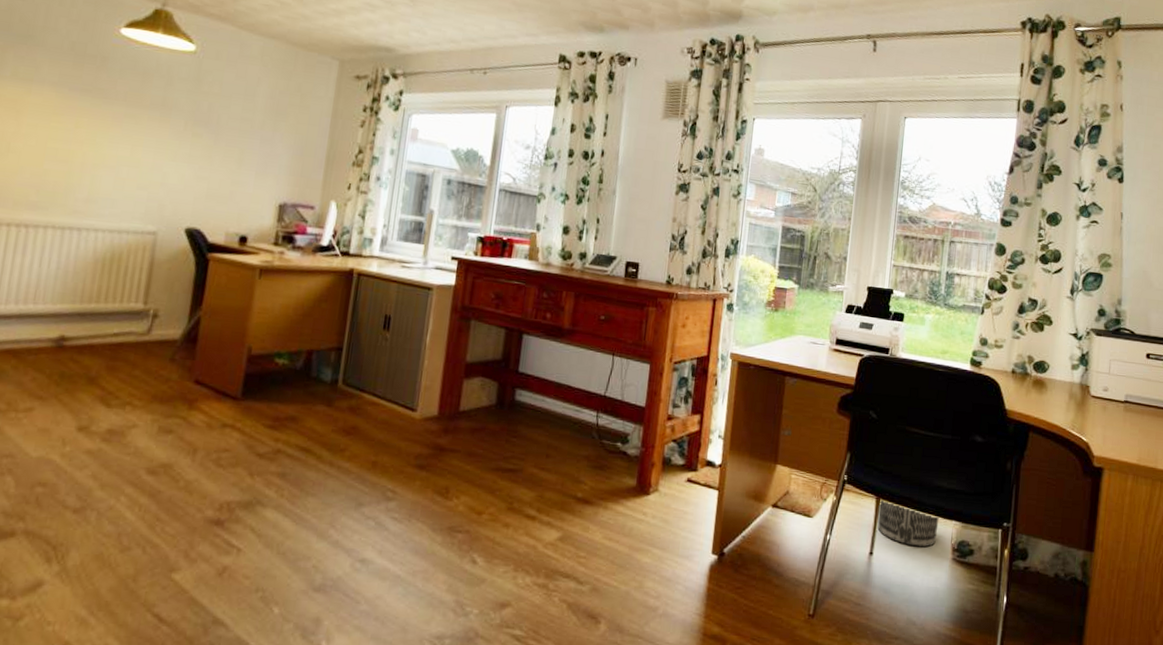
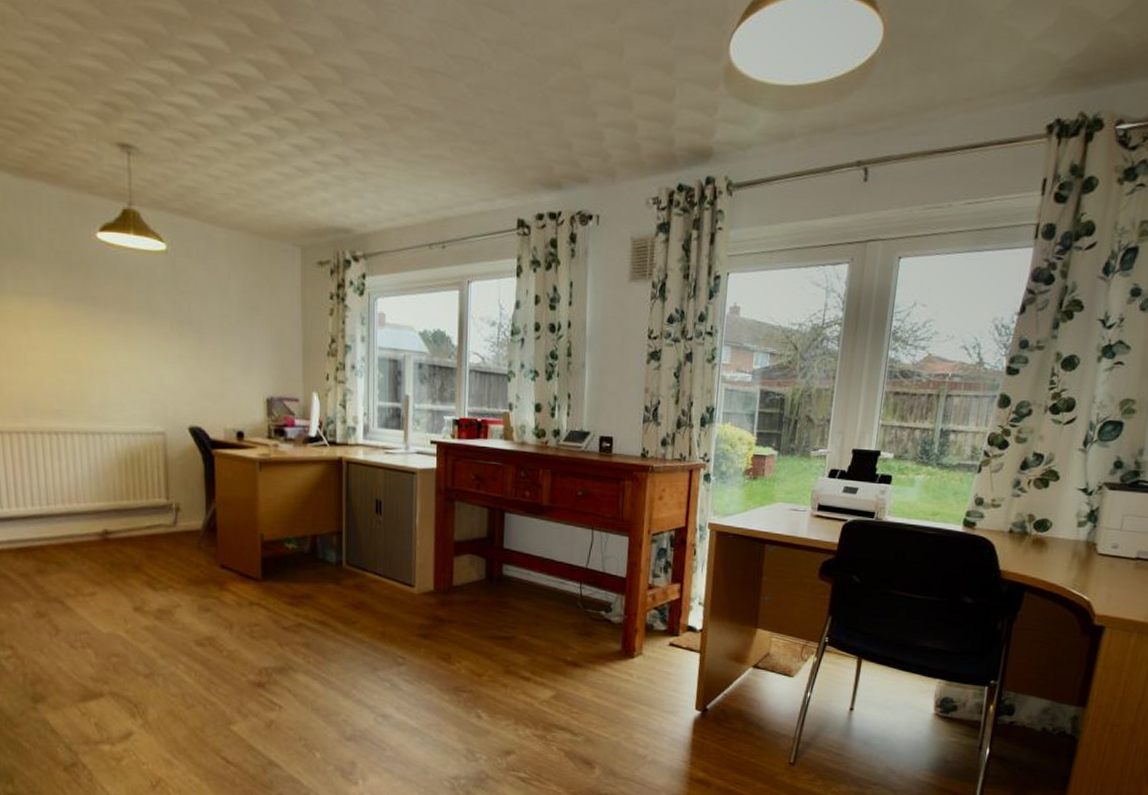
wastebasket: present [877,501,939,548] -> none [858,661,923,704]

